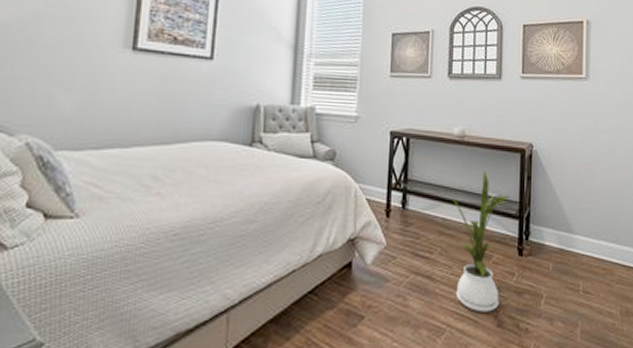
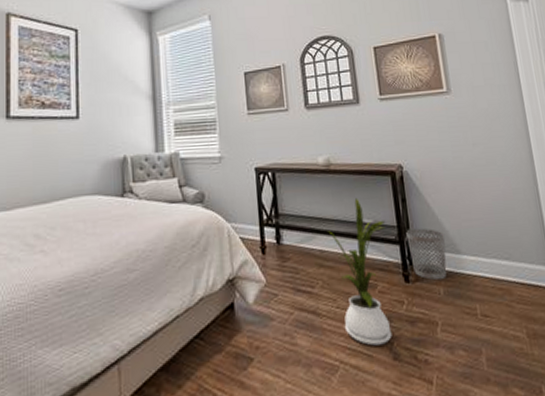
wastebasket: none [526,206,562,256] -> present [406,228,447,280]

